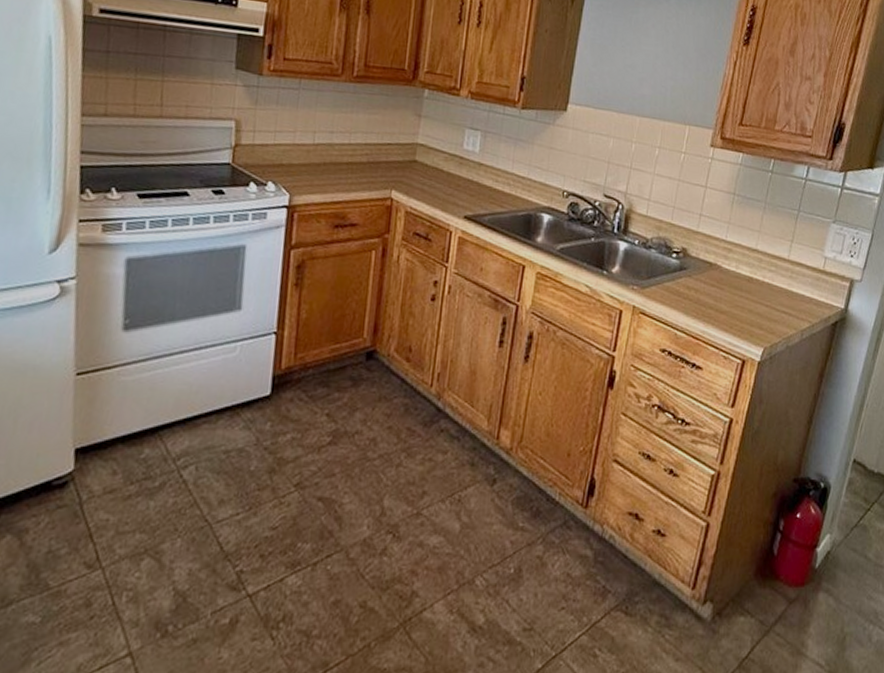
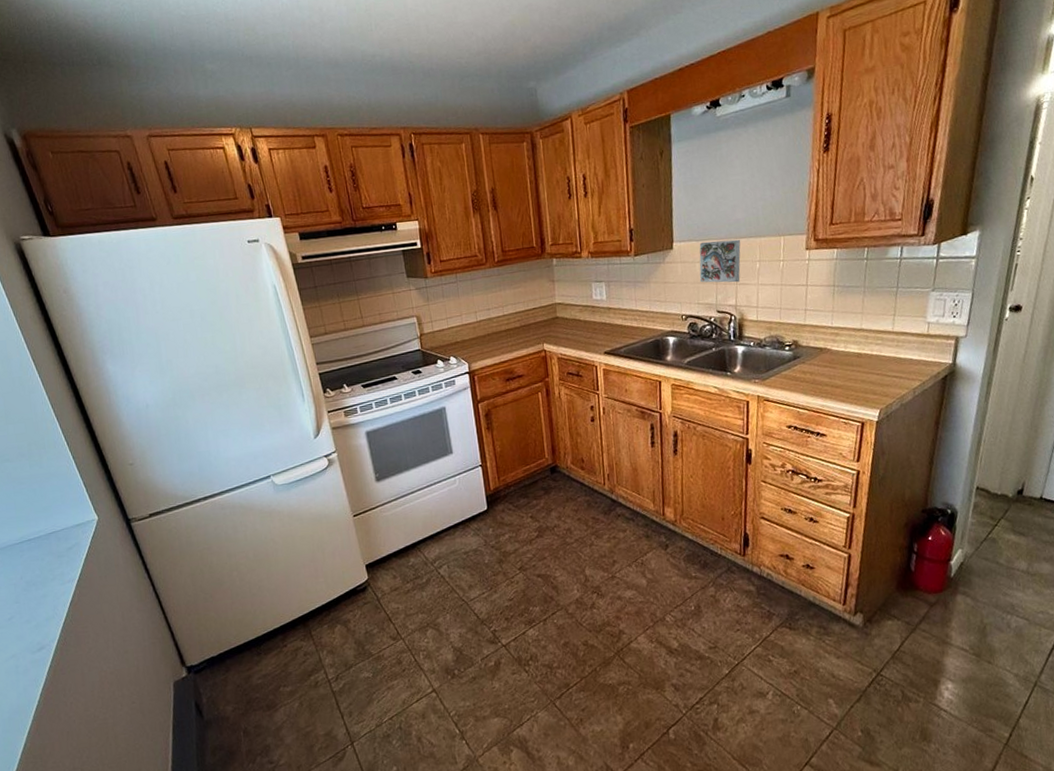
decorative tile: none [590,111,643,167] -> present [699,239,741,283]

